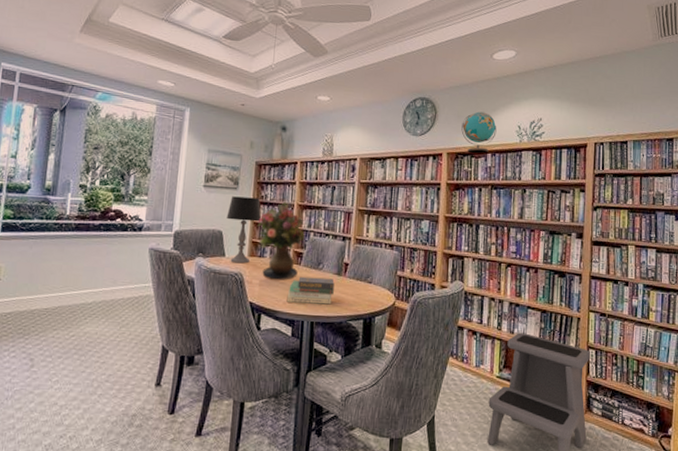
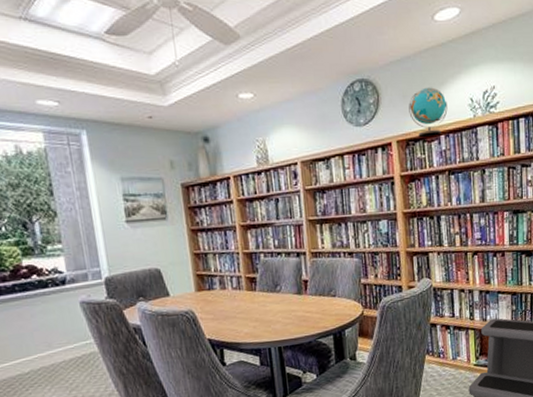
table lamp: present [226,196,261,264] -> none [161,225,201,302]
bouquet: present [257,201,305,281] -> none [199,224,255,313]
books: present [286,276,335,305] -> none [247,299,297,332]

